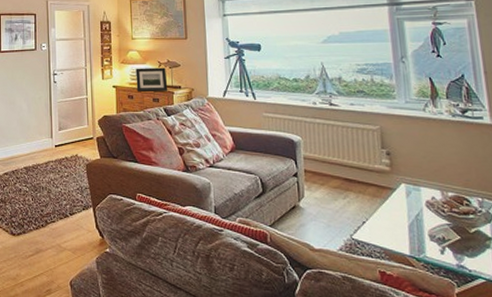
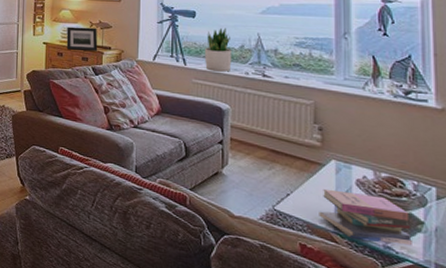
planter: none [273,59,300,104] -> present [205,27,232,72]
books: none [394,213,483,263] -> present [319,188,412,246]

